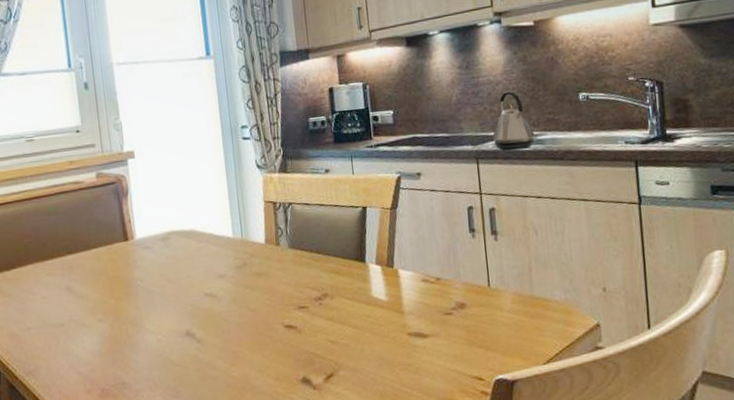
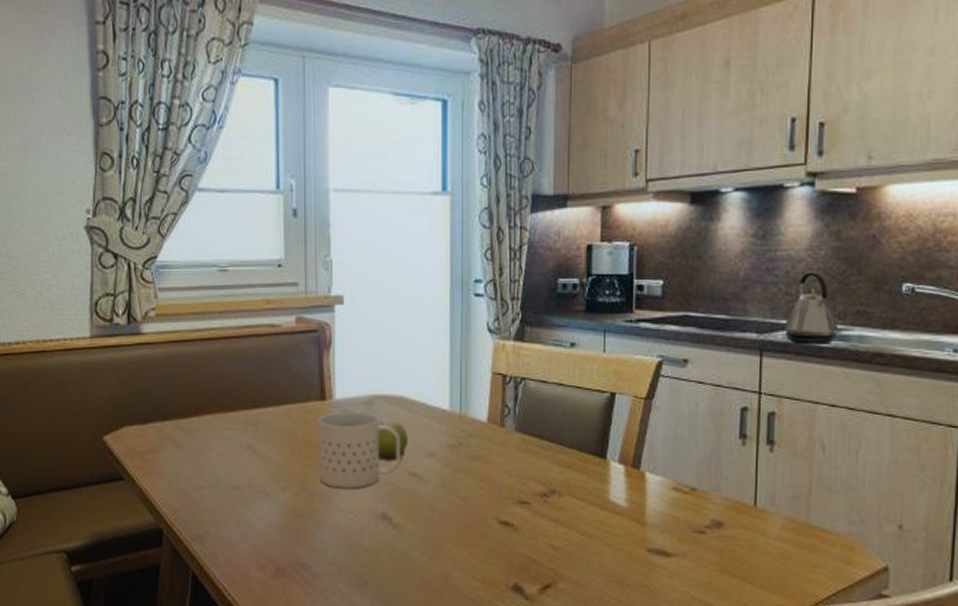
mug: none [123,247,197,315] -> present [317,412,401,489]
fruit: none [175,251,201,286] -> present [378,421,408,461]

